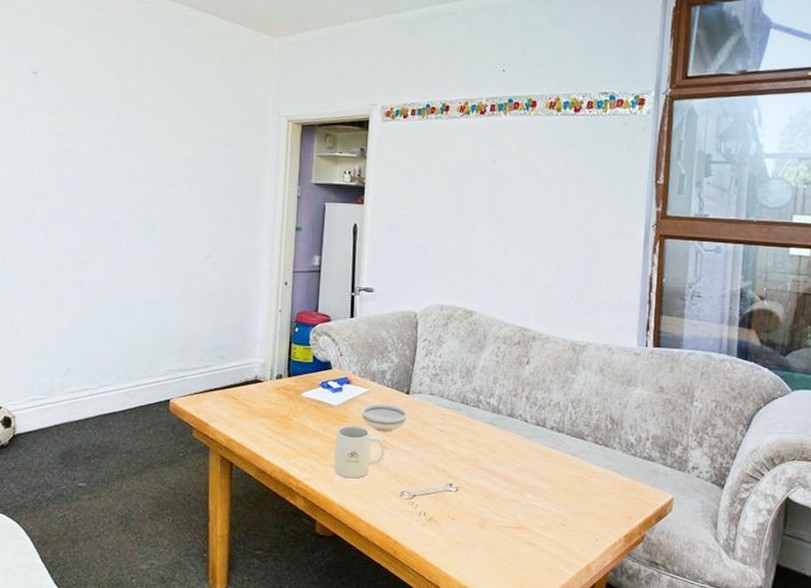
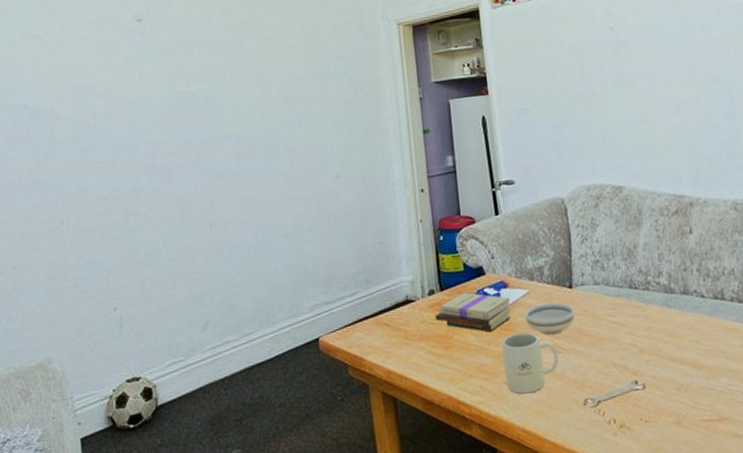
books: none [279,382,350,420] -> present [435,292,511,332]

